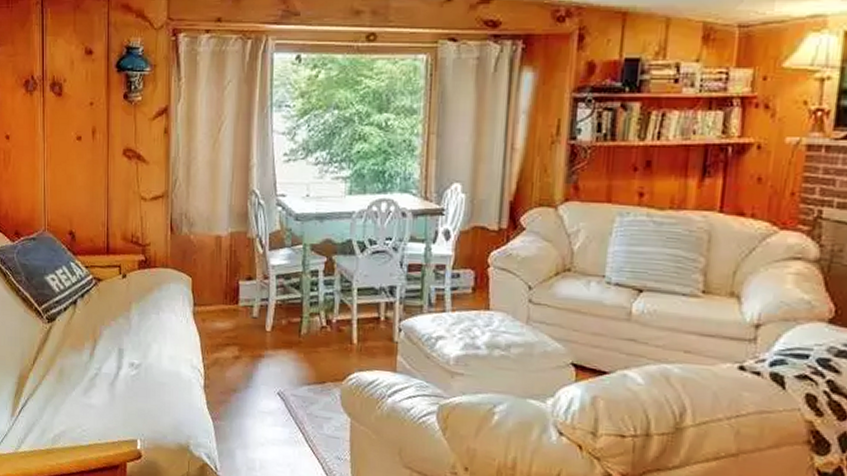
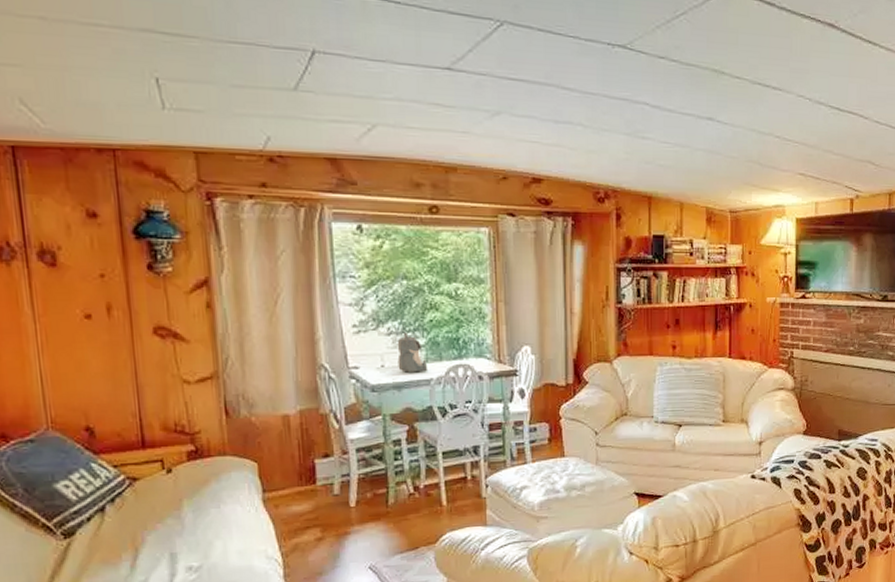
stuffed animal: none [322,162,350,205] -> present [397,332,427,374]

